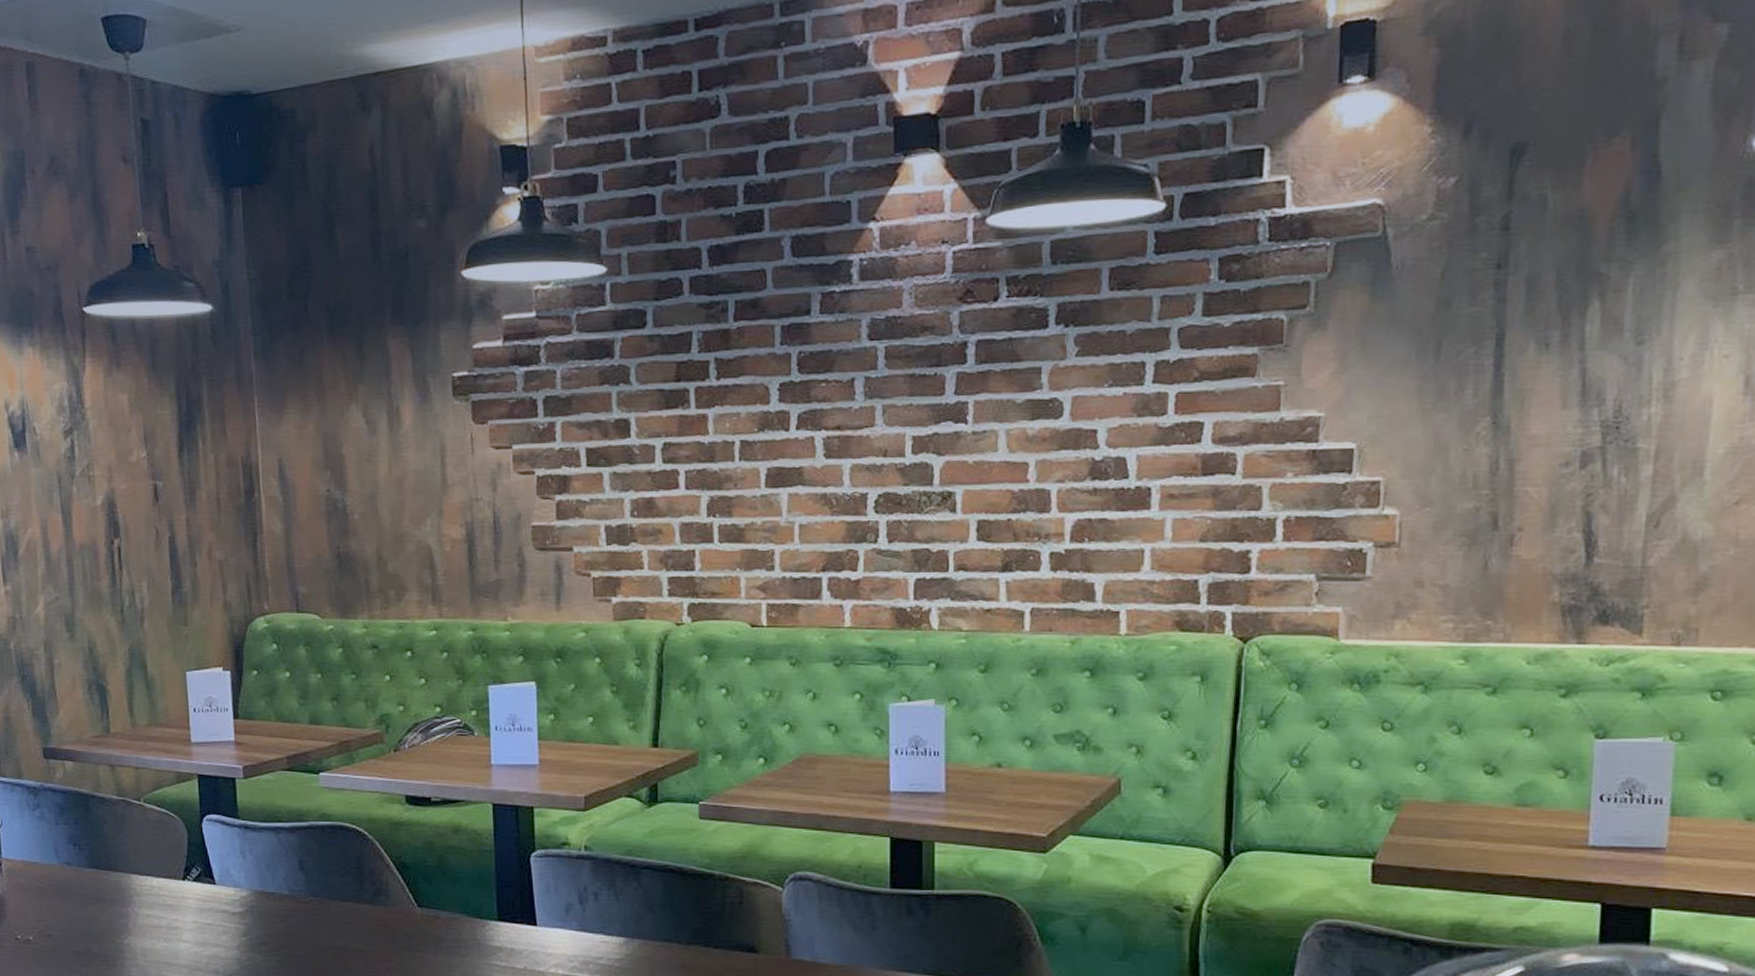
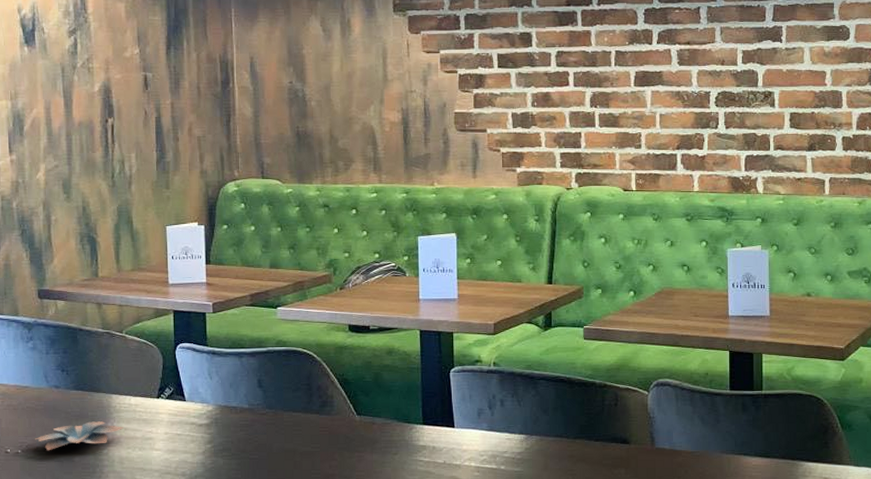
flower: none [47,906,147,939] -> present [35,421,124,451]

